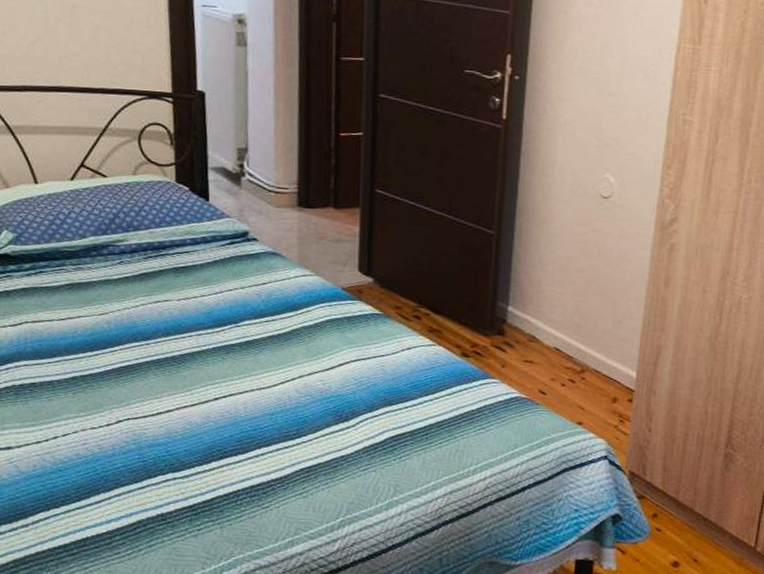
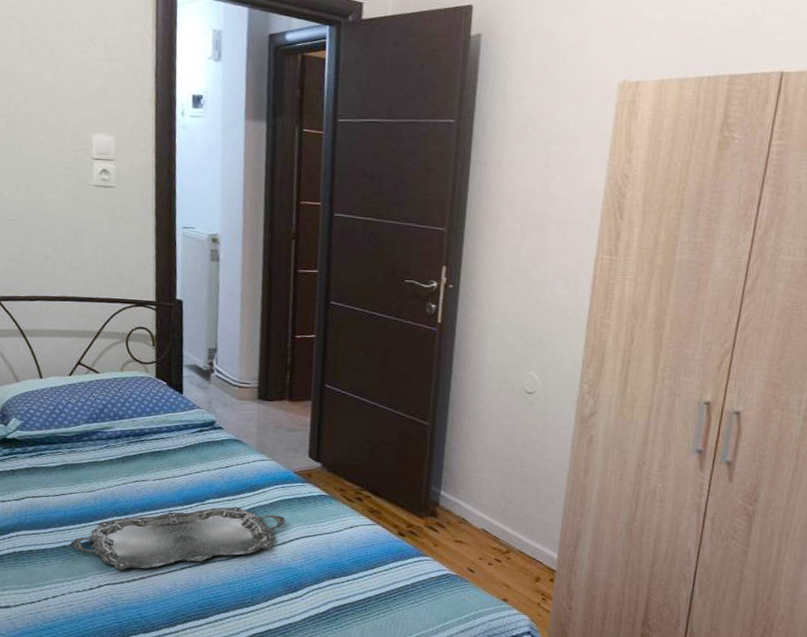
serving tray: none [80,328,334,402] -> present [70,506,285,570]

